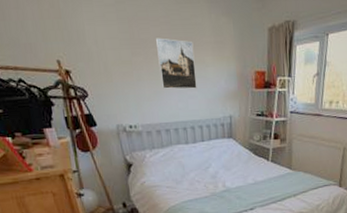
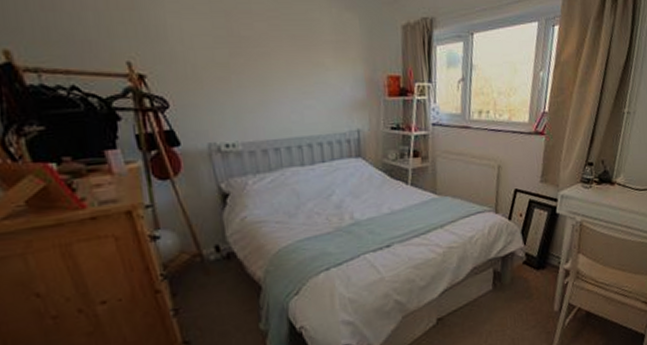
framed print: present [155,38,197,89] -> none [260,35,315,98]

